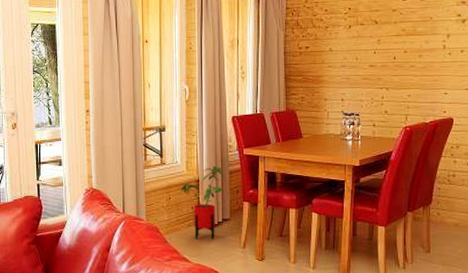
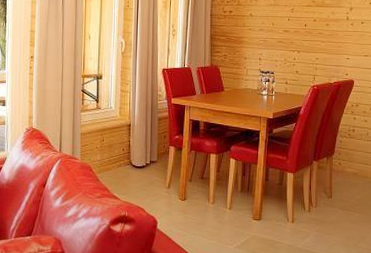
house plant: present [181,166,224,239] -> none [114,112,153,179]

